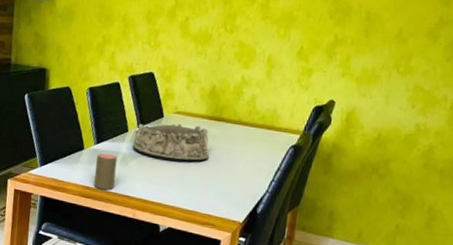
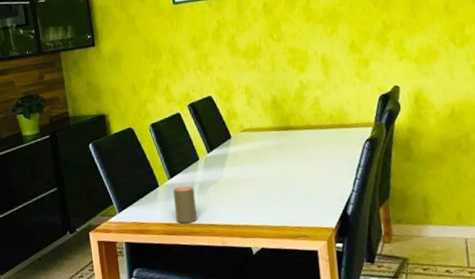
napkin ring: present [132,123,209,162] -> none [206,138,286,180]

